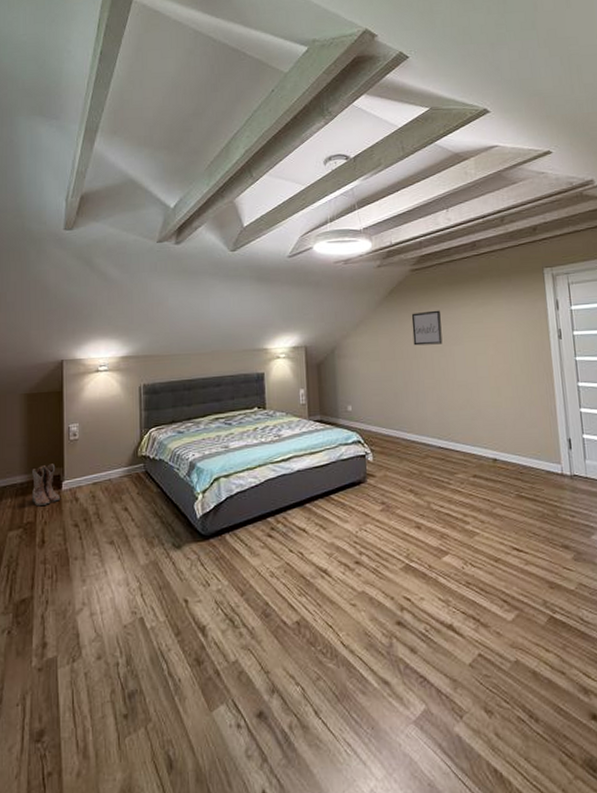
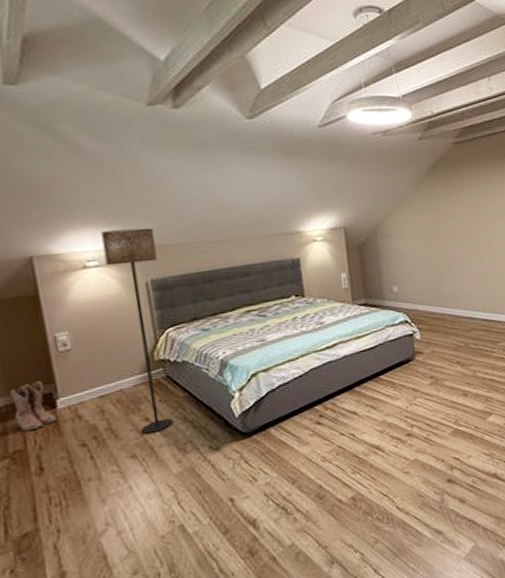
floor lamp: none [112,340,151,523] -> present [100,228,173,434]
wall art: present [411,310,443,346] -> none [455,185,486,222]

